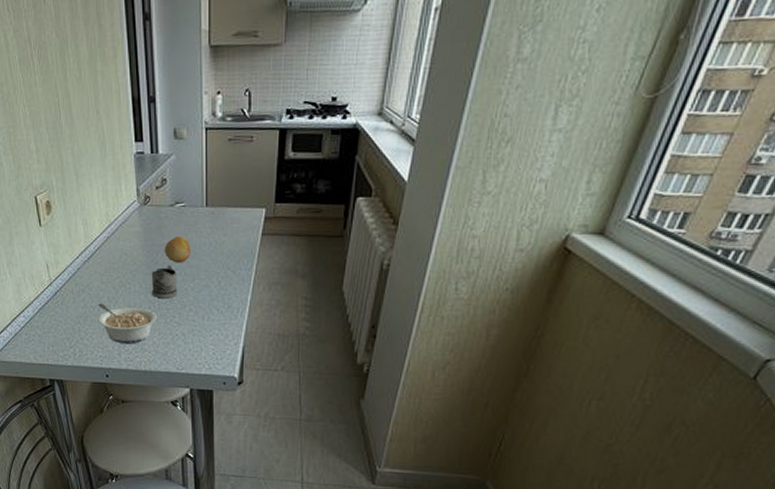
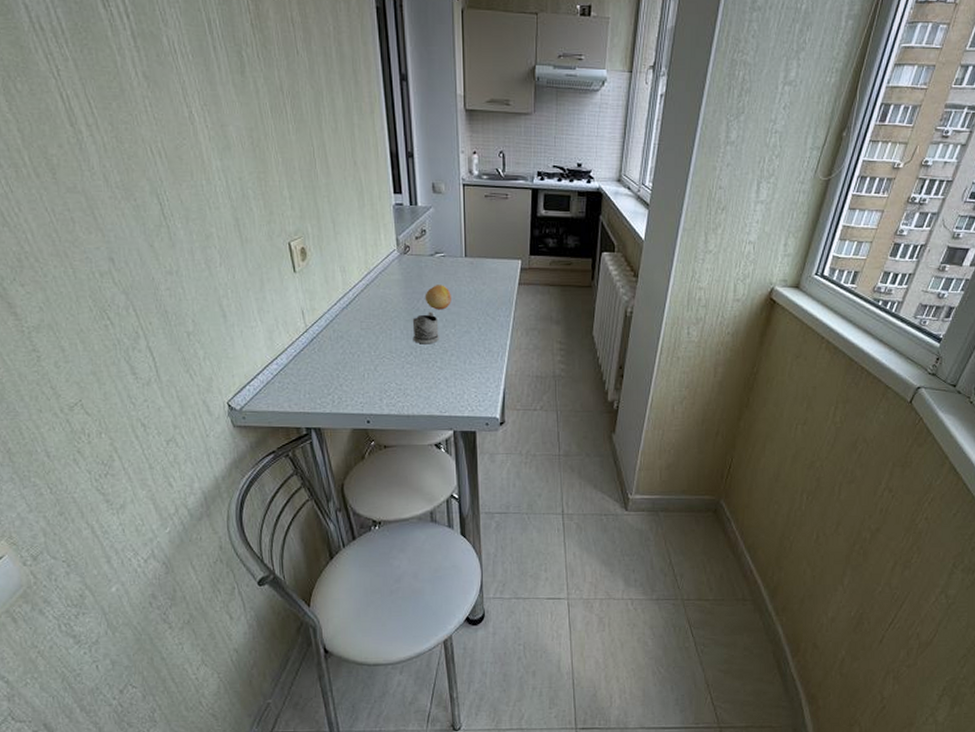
legume: present [98,303,157,344] -> none [357,349,419,390]

